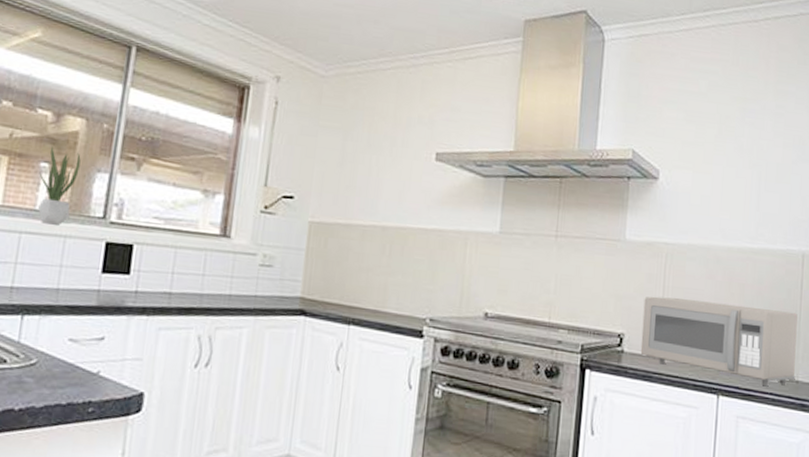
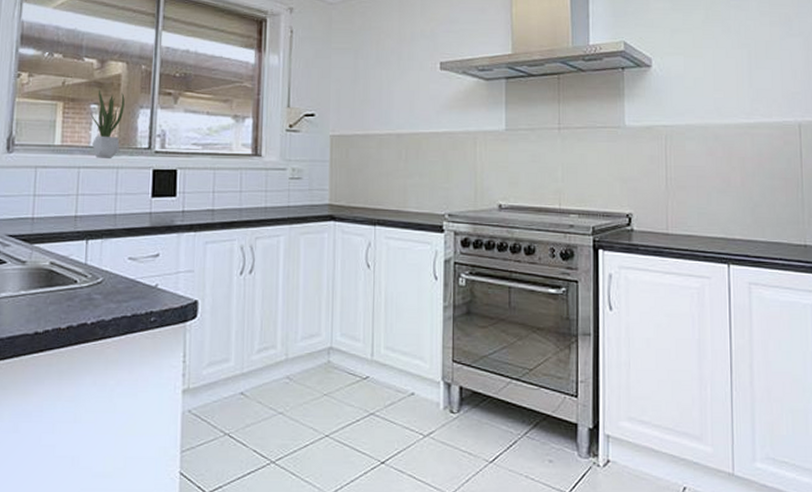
microwave: present [640,296,798,387] -> none [648,176,803,253]

